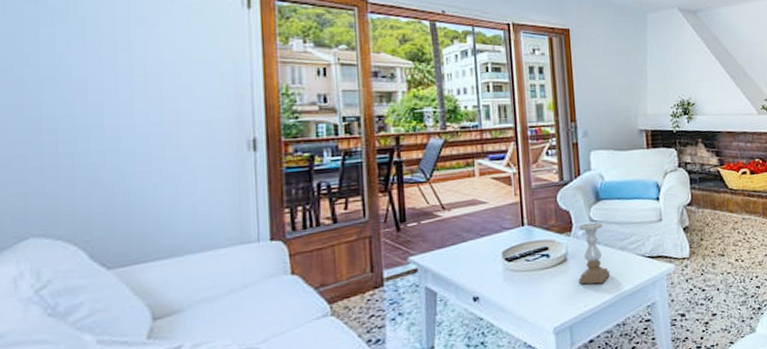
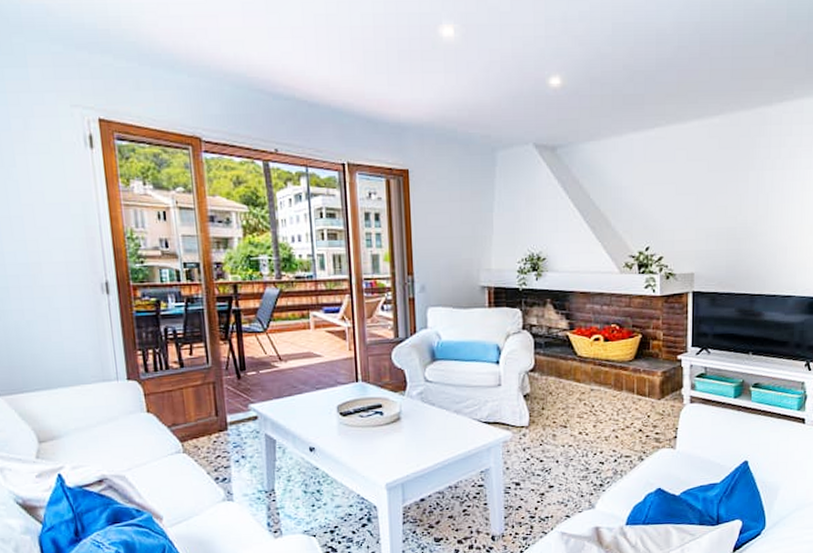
candle holder: present [578,222,611,285] -> none [411,383,444,445]

